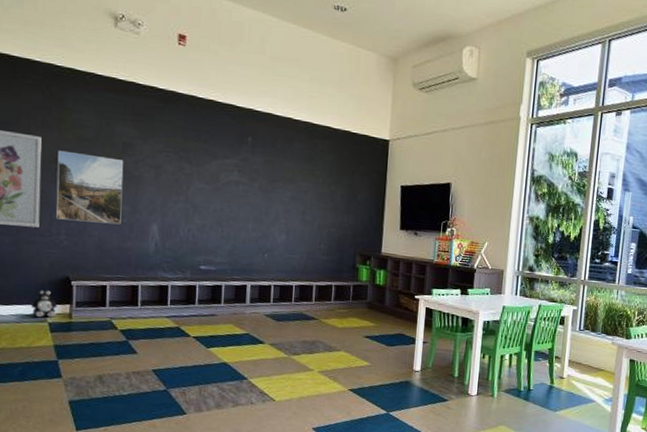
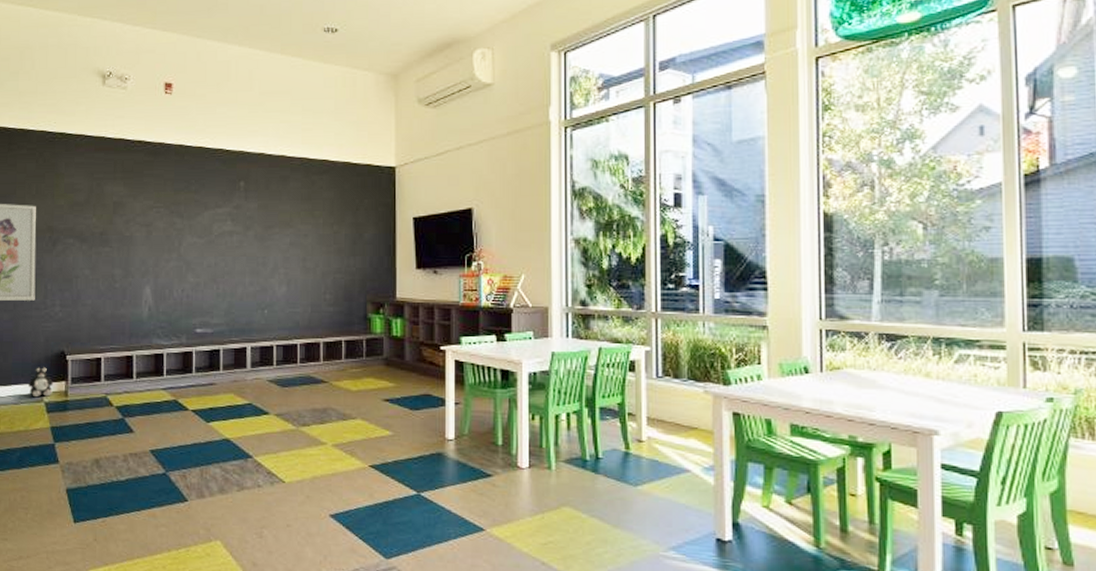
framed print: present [56,150,124,225] -> none [50,218,115,291]

